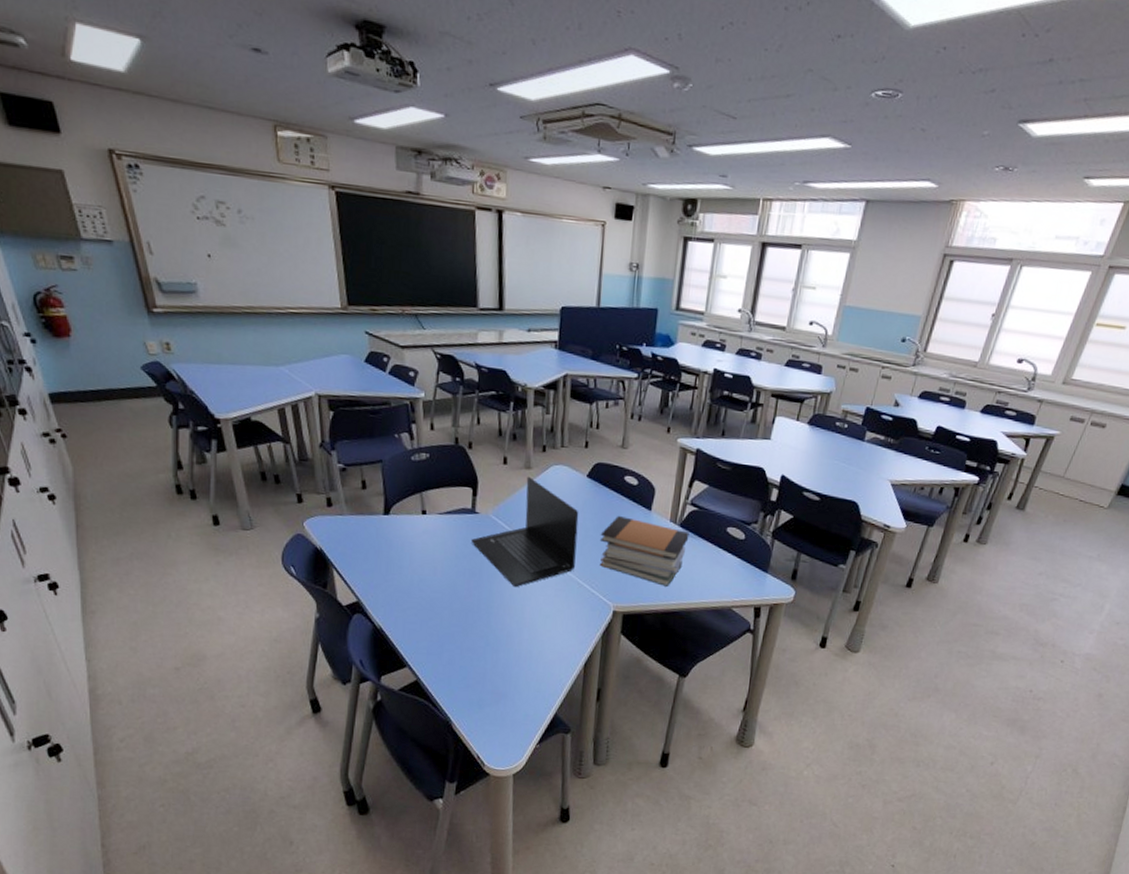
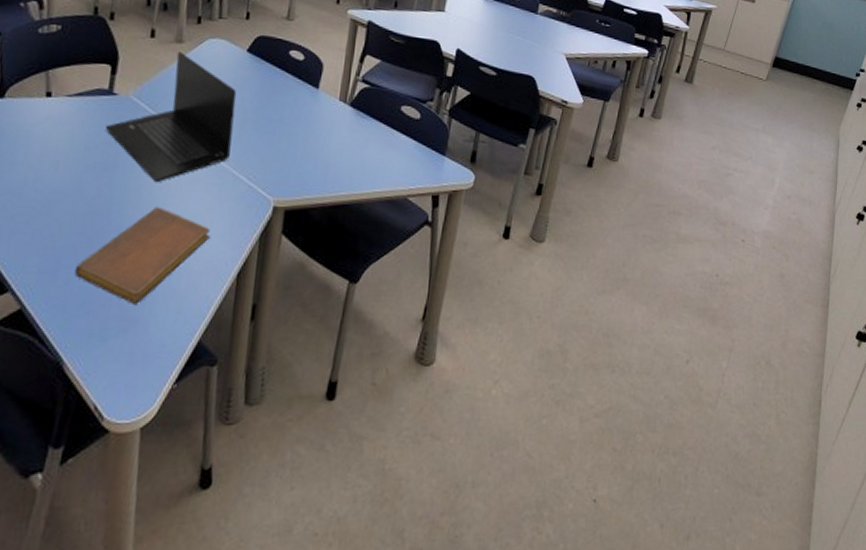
notebook: none [454,607,561,682] -> present [74,207,211,304]
book stack: present [599,515,690,587] -> none [259,94,361,175]

